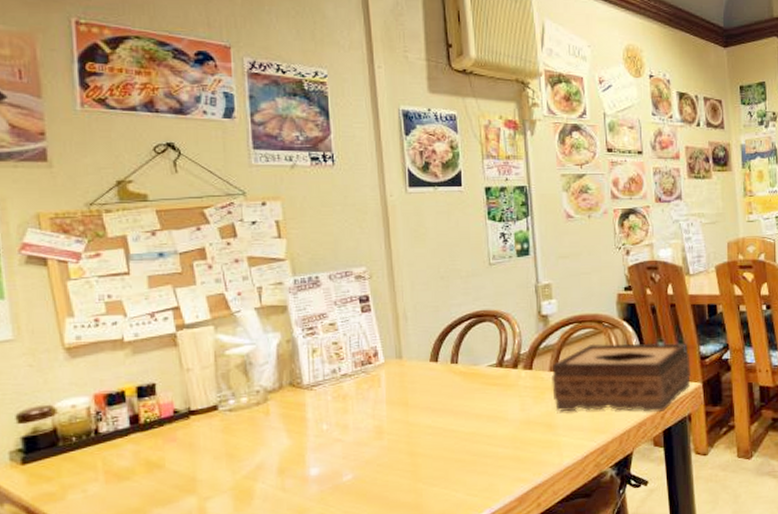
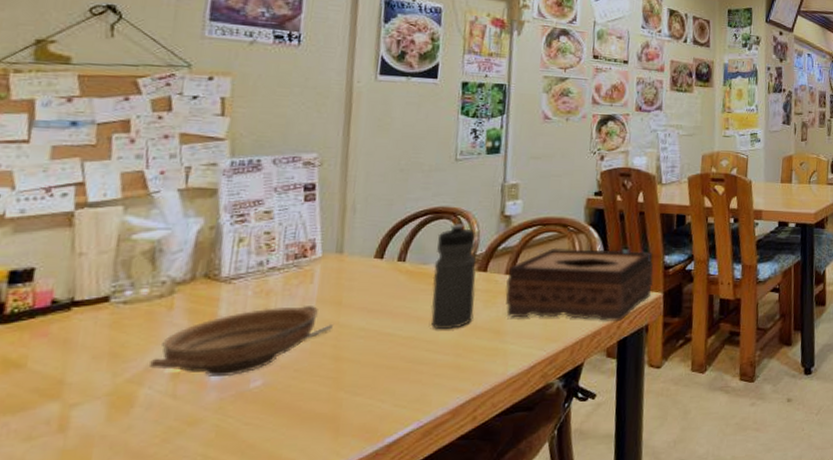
bowl: none [259,407,405,473] -> present [150,306,334,377]
water bottle: none [483,324,526,425] -> present [431,223,477,329]

